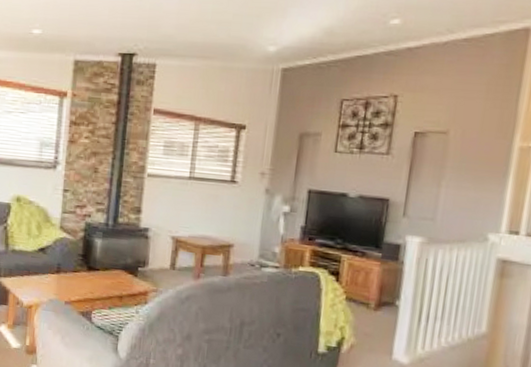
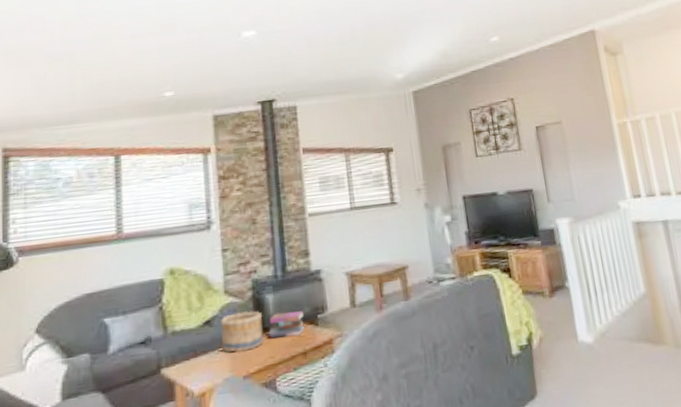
basket: none [50,247,90,283] -> present [220,310,264,354]
books: none [92,256,127,281] -> present [268,311,305,339]

